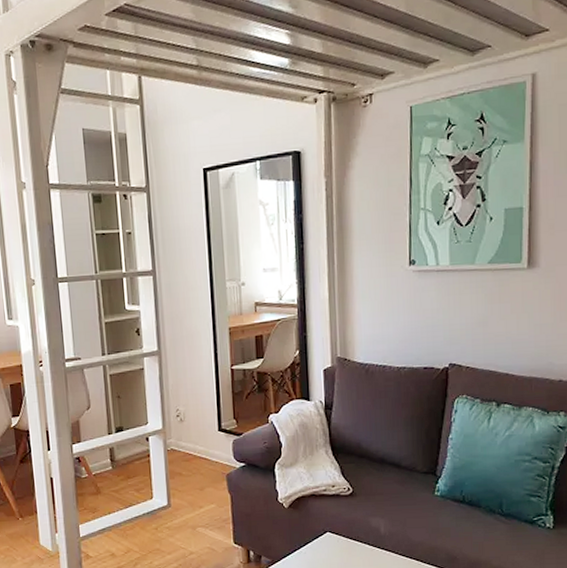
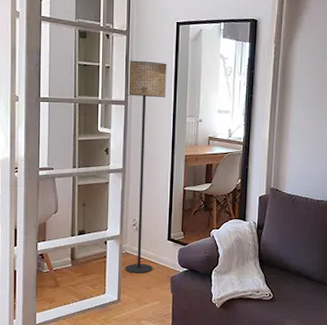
floor lamp: none [151,219,204,474] -> present [125,60,167,274]

